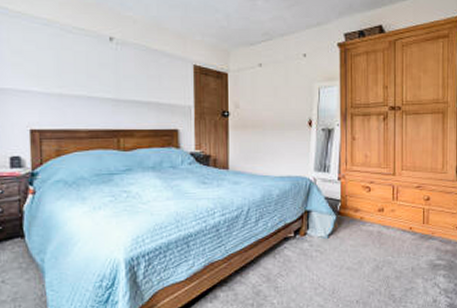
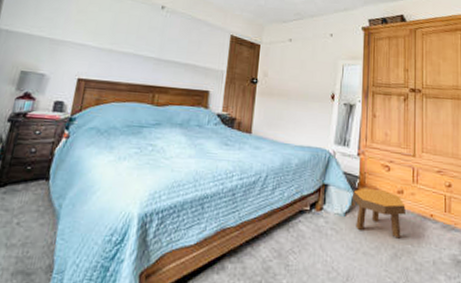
footstool: none [334,209,386,252] -> present [351,187,406,239]

